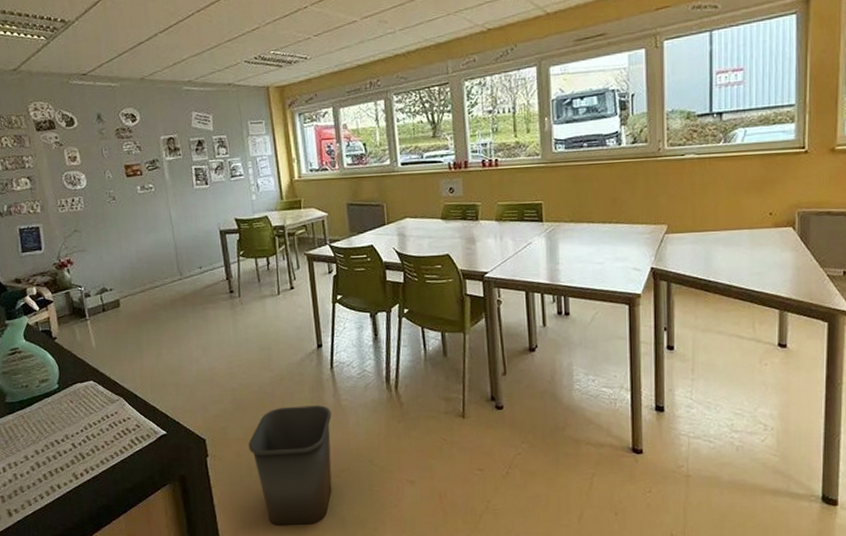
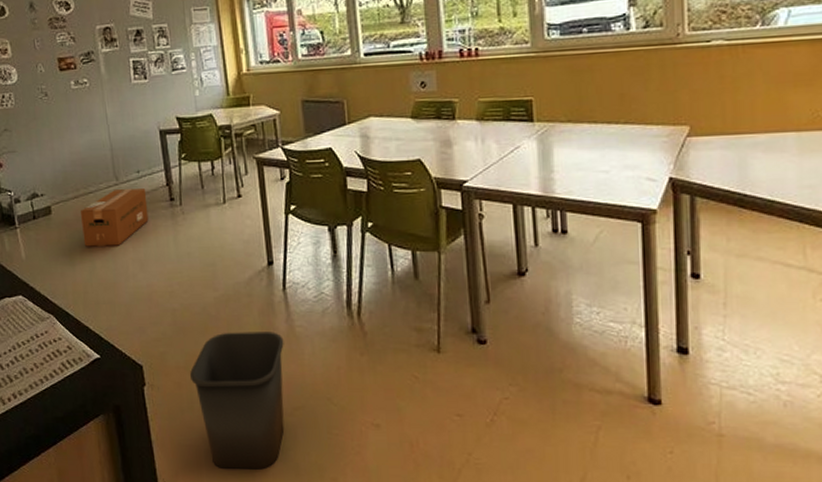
box: none [147,282,211,336] -> present [81,188,149,247]

